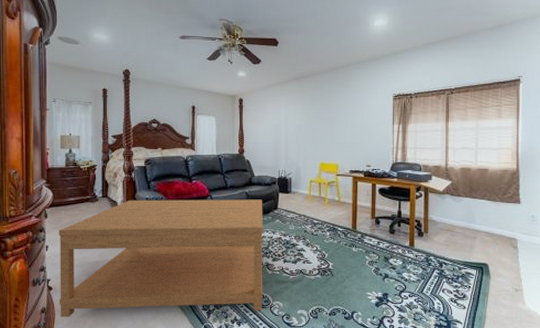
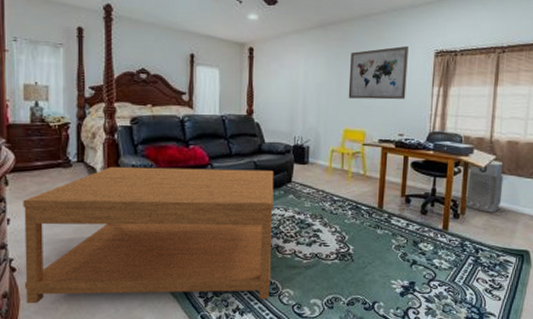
wall art: none [322,91,371,137] -> present [348,45,409,100]
air purifier: none [428,184,460,231] -> present [465,159,504,213]

